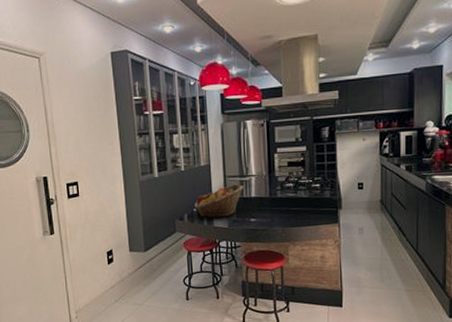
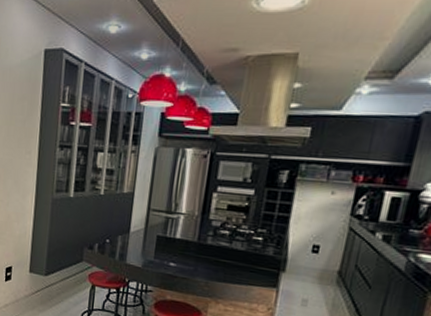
fruit basket: present [194,184,245,219] -> none [108,220,170,255]

